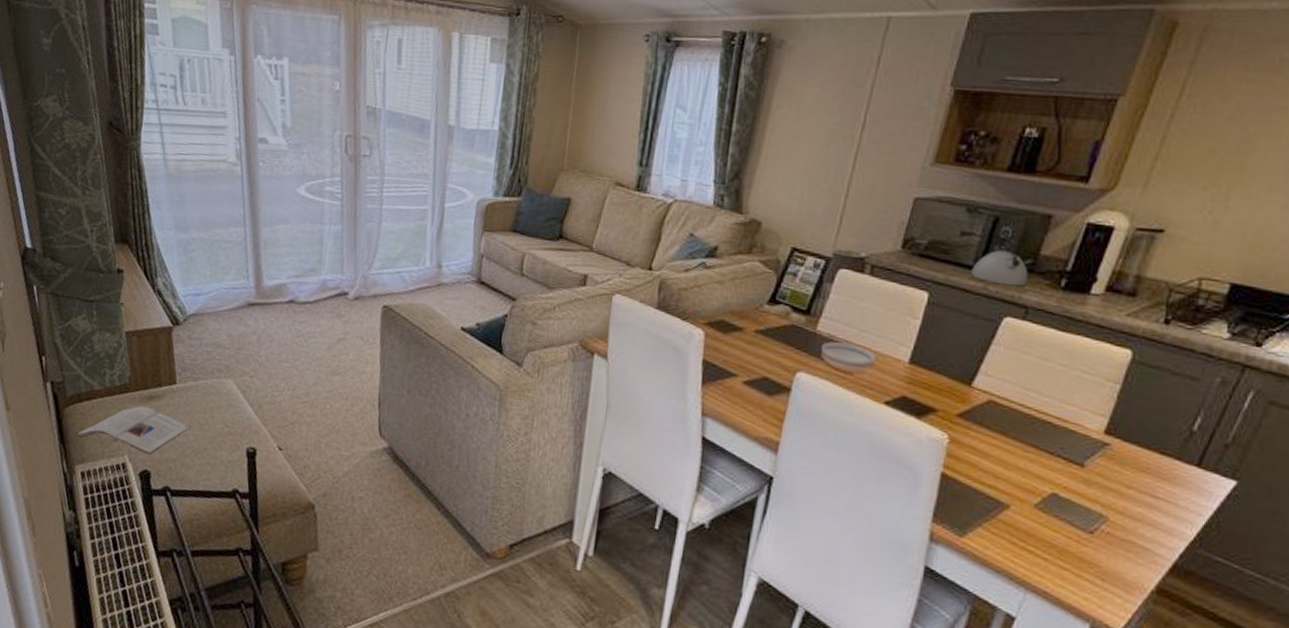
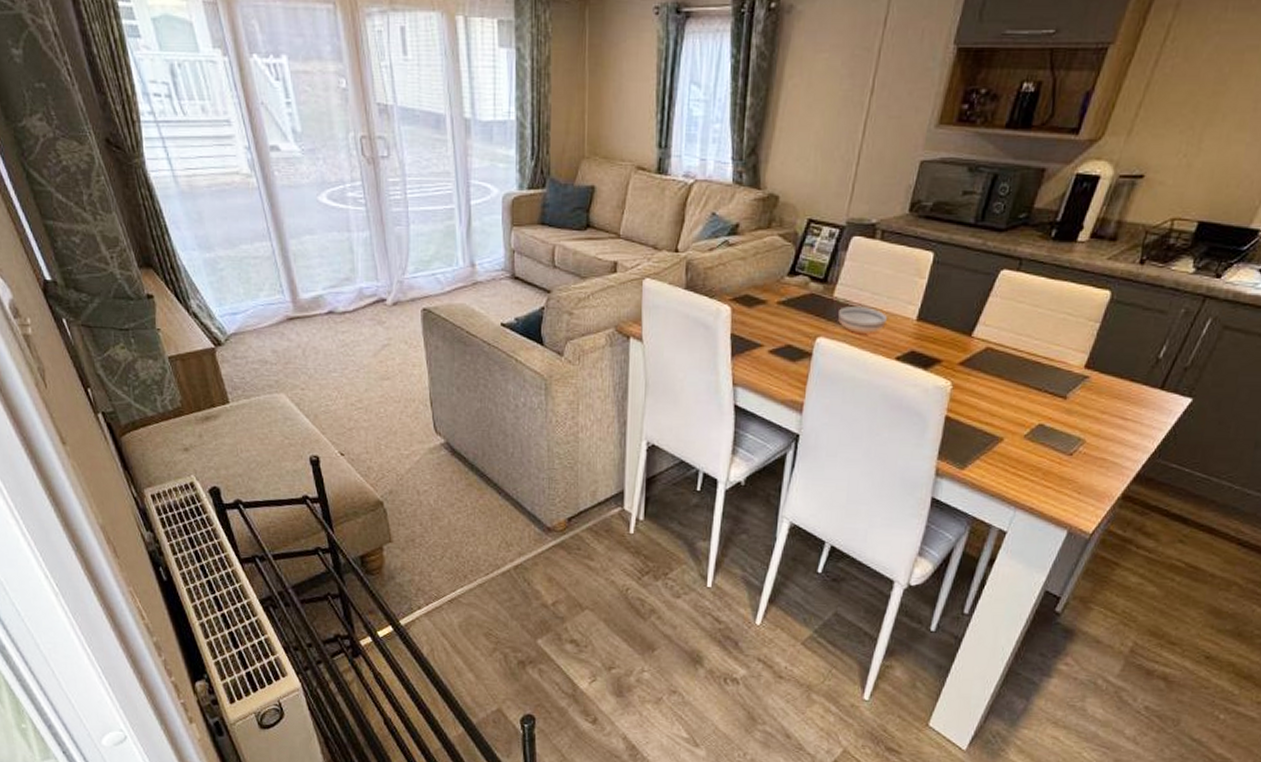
magazine: present [77,406,191,455] -> none [140,428,251,472]
kettle: present [970,235,1028,287] -> none [971,191,1023,240]

